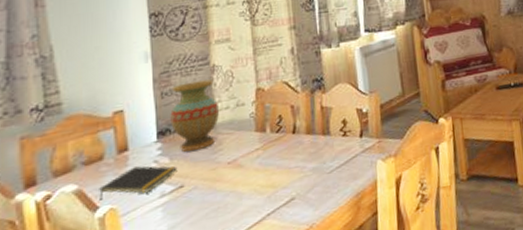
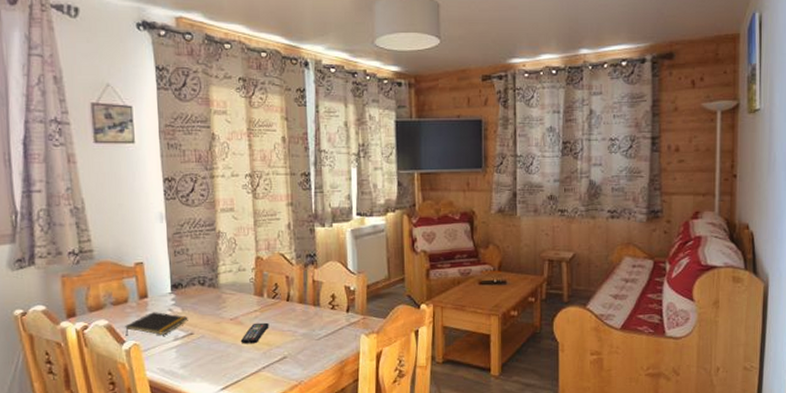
vase: present [170,79,220,152] -> none [182,244,224,305]
remote control: none [240,161,274,190] -> present [240,322,269,344]

